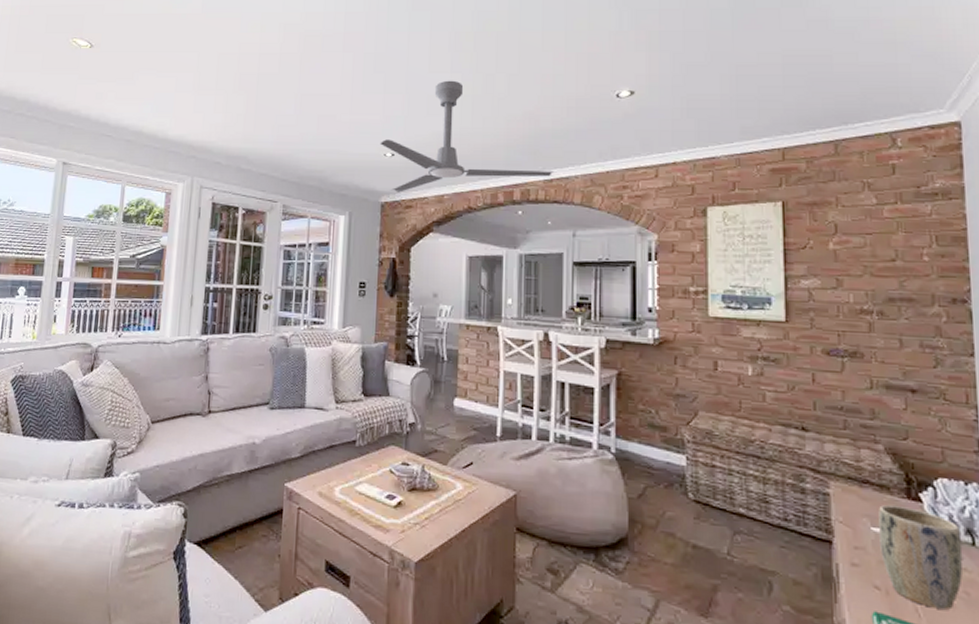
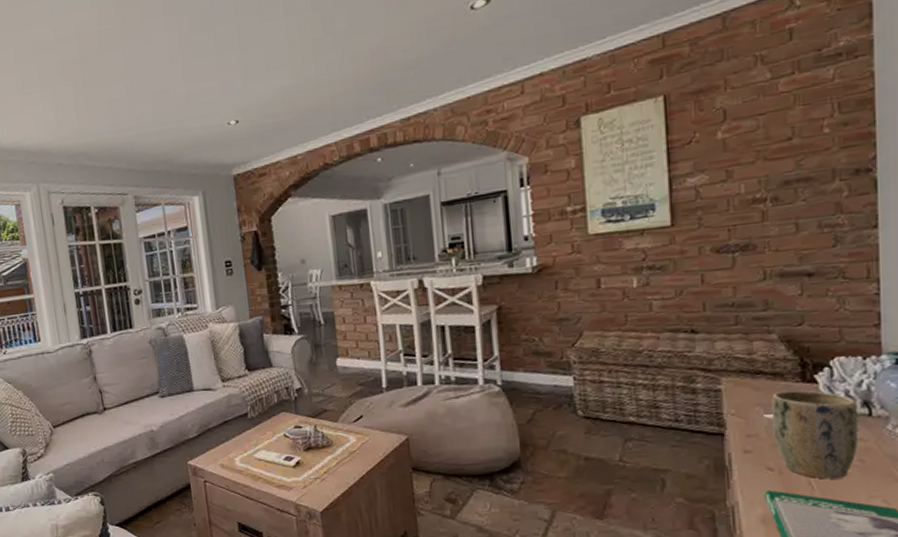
ceiling fan: present [380,80,554,193] -> none [221,24,410,162]

